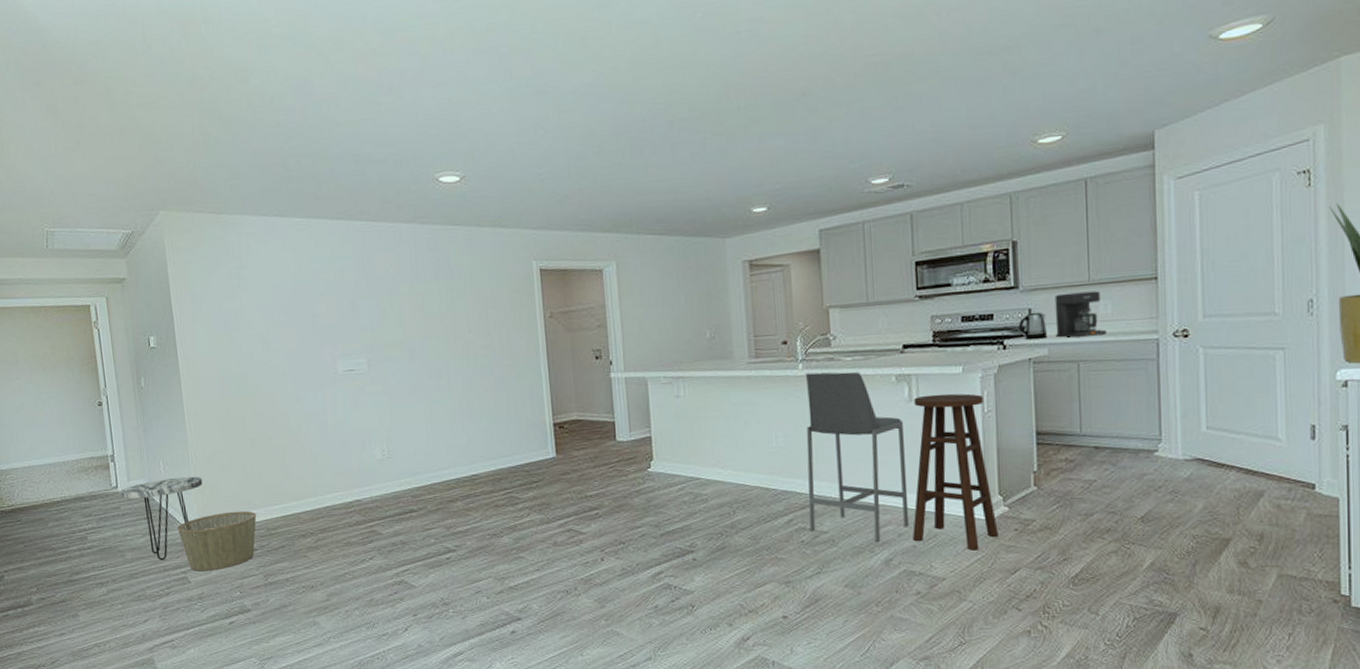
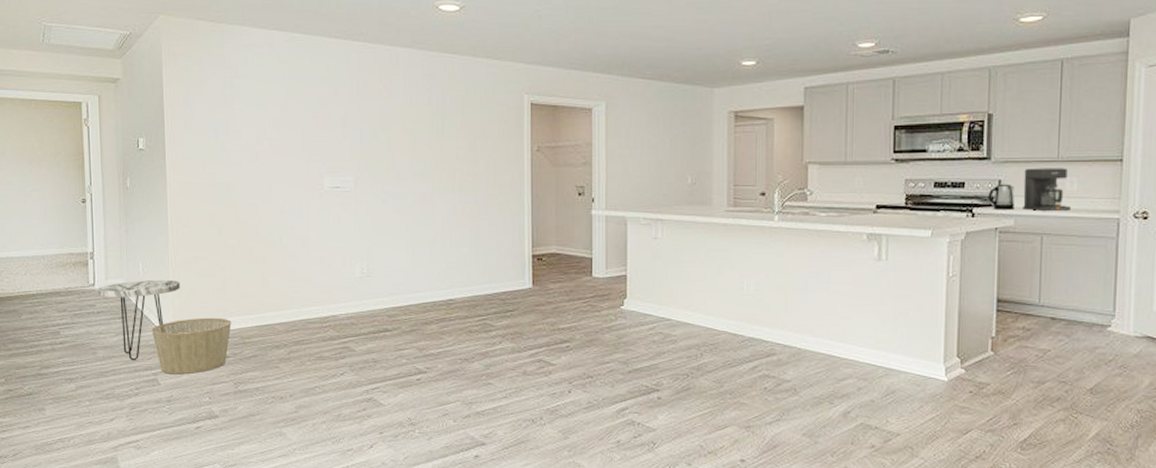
bar stool: present [805,371,910,543] -> none [773,225,871,395]
bar stool: present [913,393,998,551] -> none [872,255,954,409]

